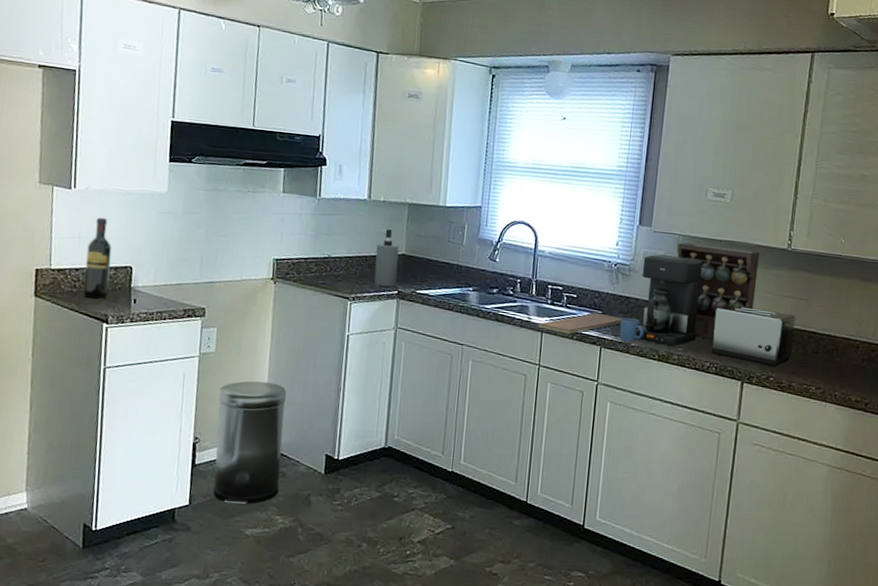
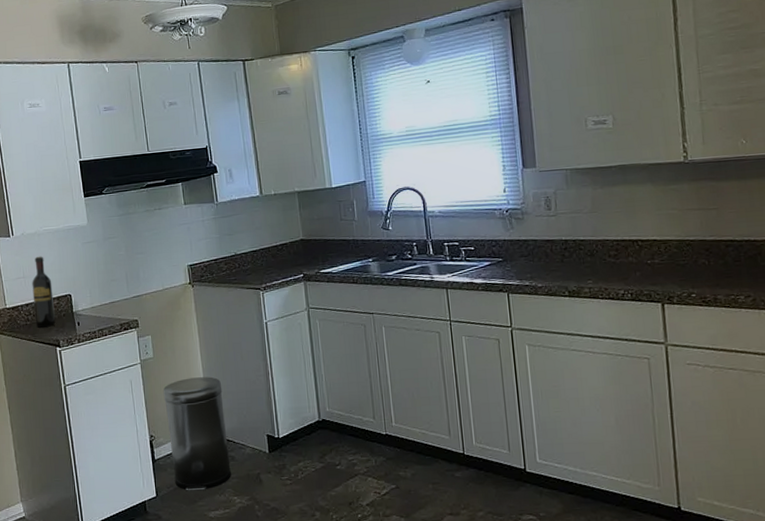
soap dispenser: present [373,229,399,287] -> none [274,219,300,273]
chopping board: present [537,313,622,335] -> none [441,260,524,287]
mug: present [619,318,644,343] -> none [523,260,549,285]
coffee maker: present [636,254,702,346] -> none [534,189,605,281]
spice rack: present [677,242,760,340] -> none [566,170,659,267]
toaster: present [711,304,796,367] -> none [618,226,711,283]

